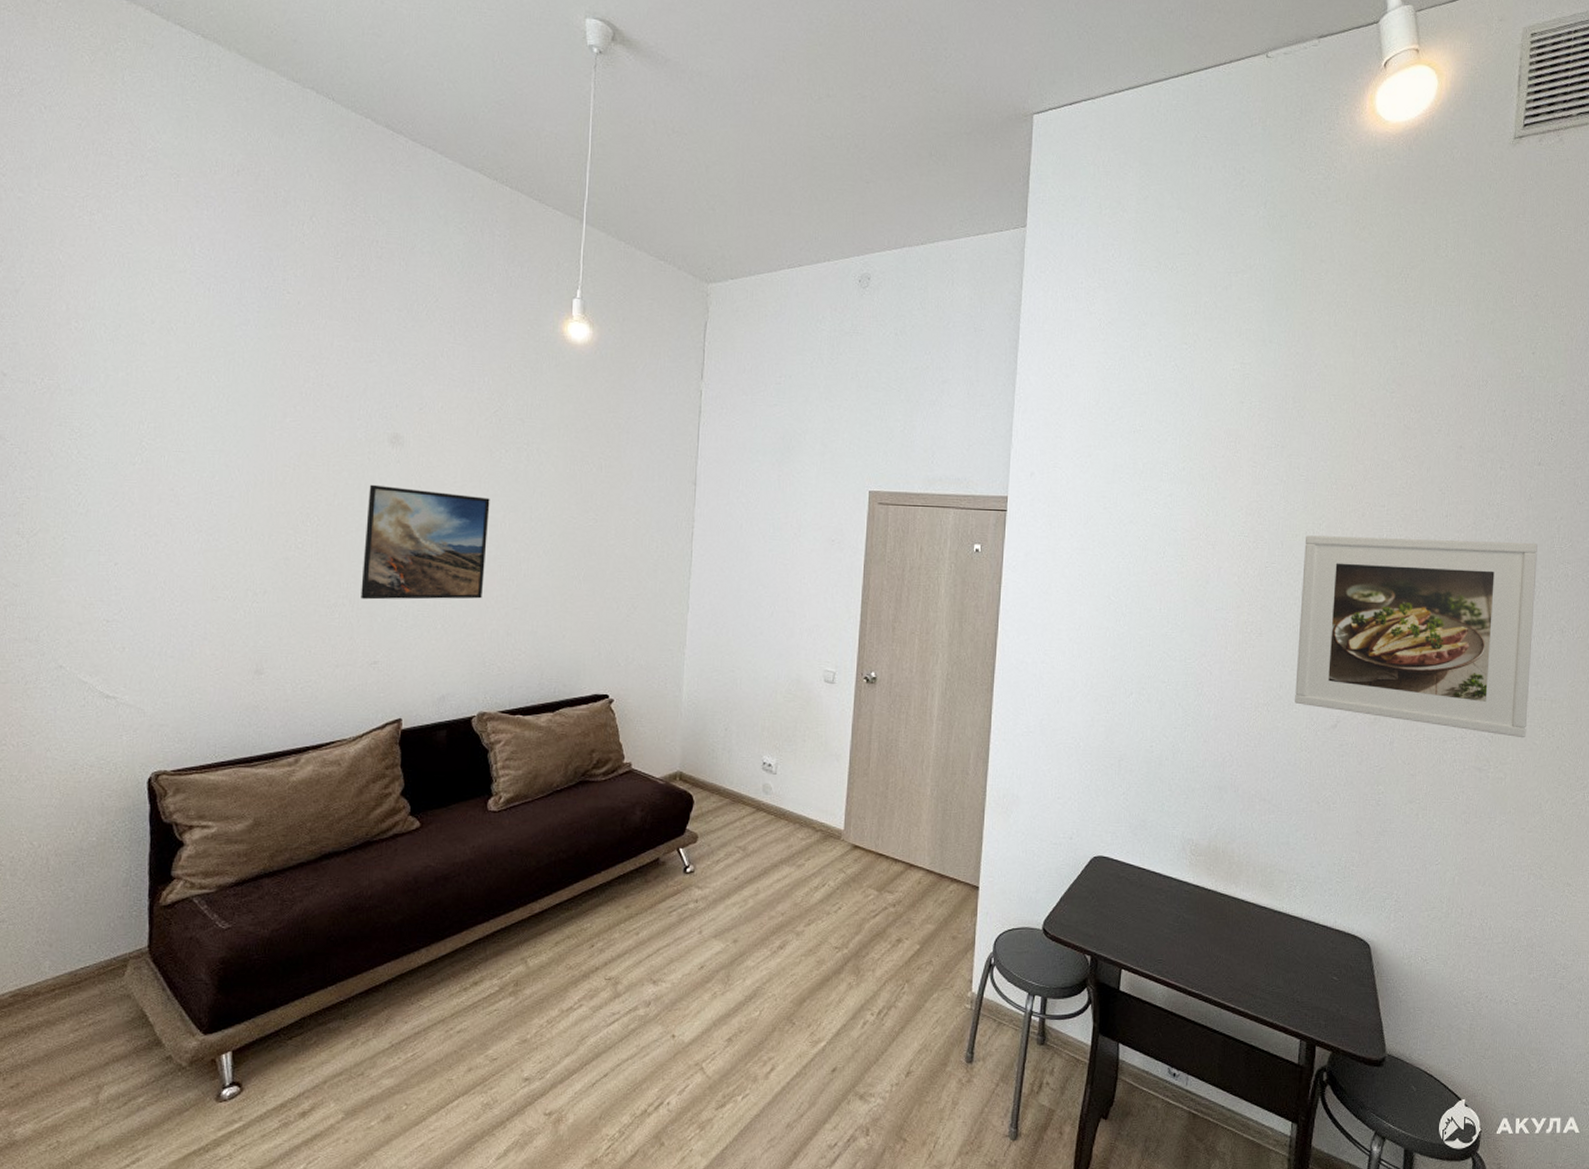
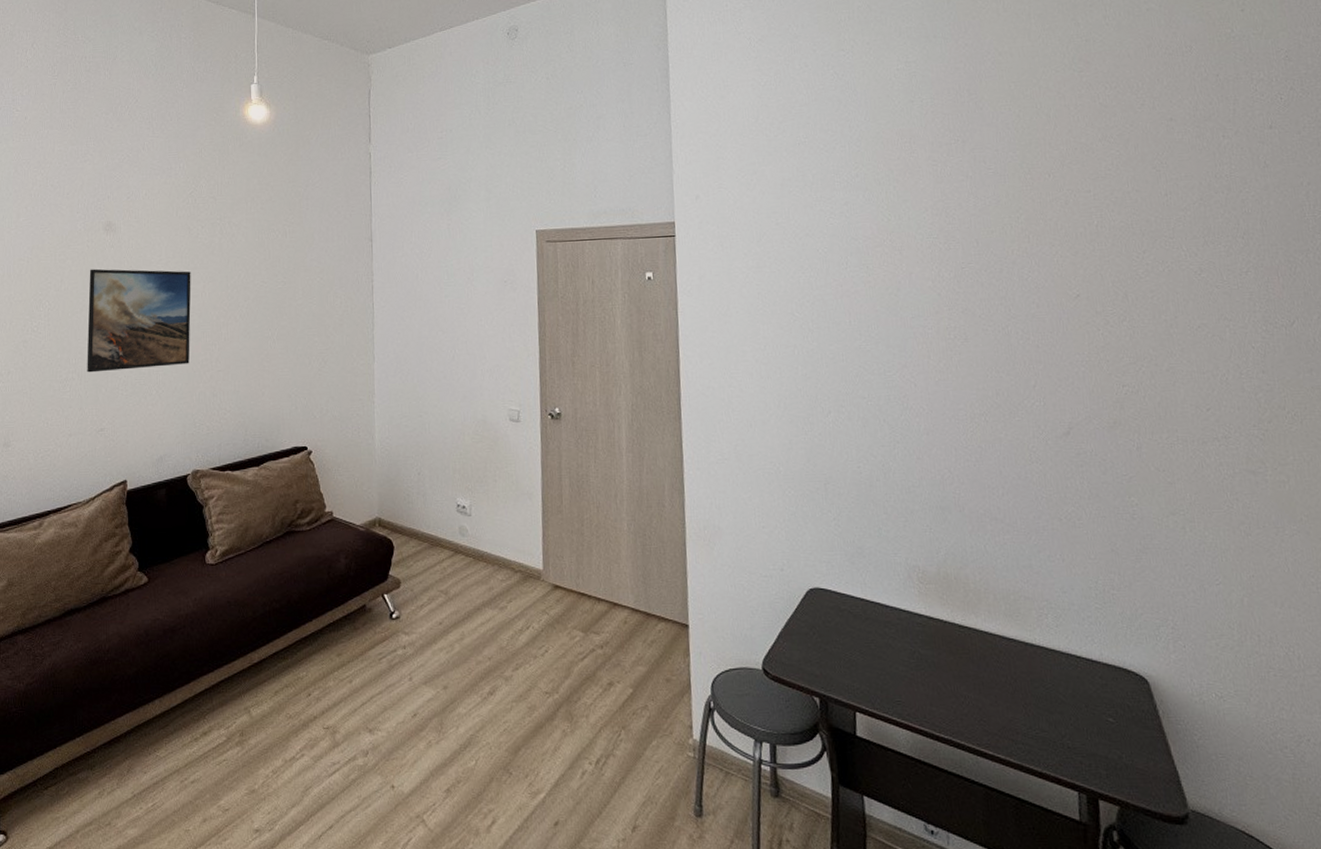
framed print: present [1295,535,1538,738] -> none [1003,213,1307,434]

